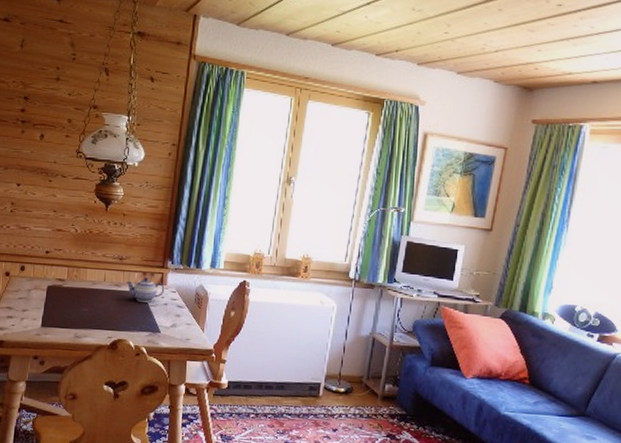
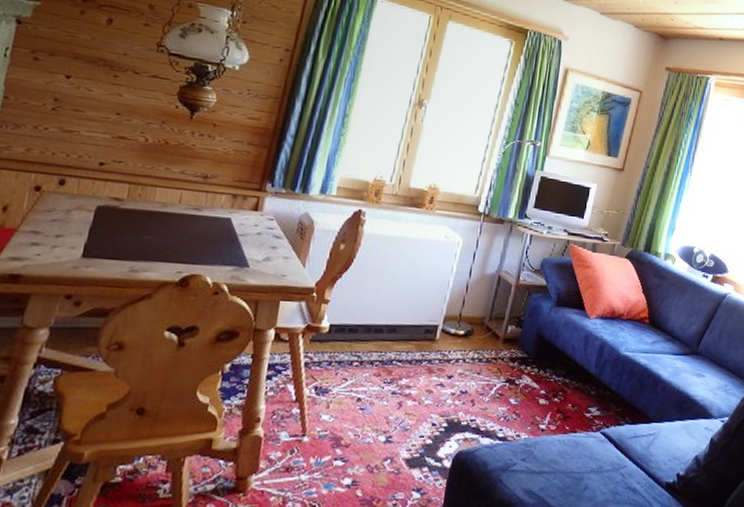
teapot: present [126,276,165,303] -> none [209,200,260,231]

